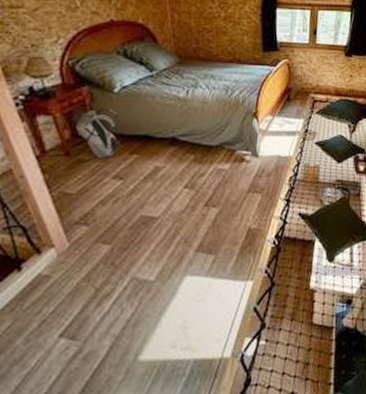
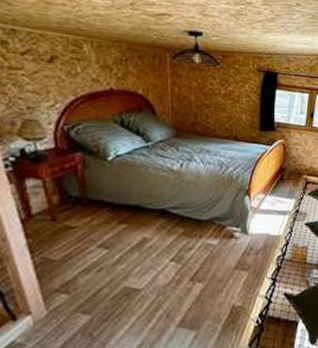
backpack: present [75,108,122,158] -> none [64,176,113,226]

